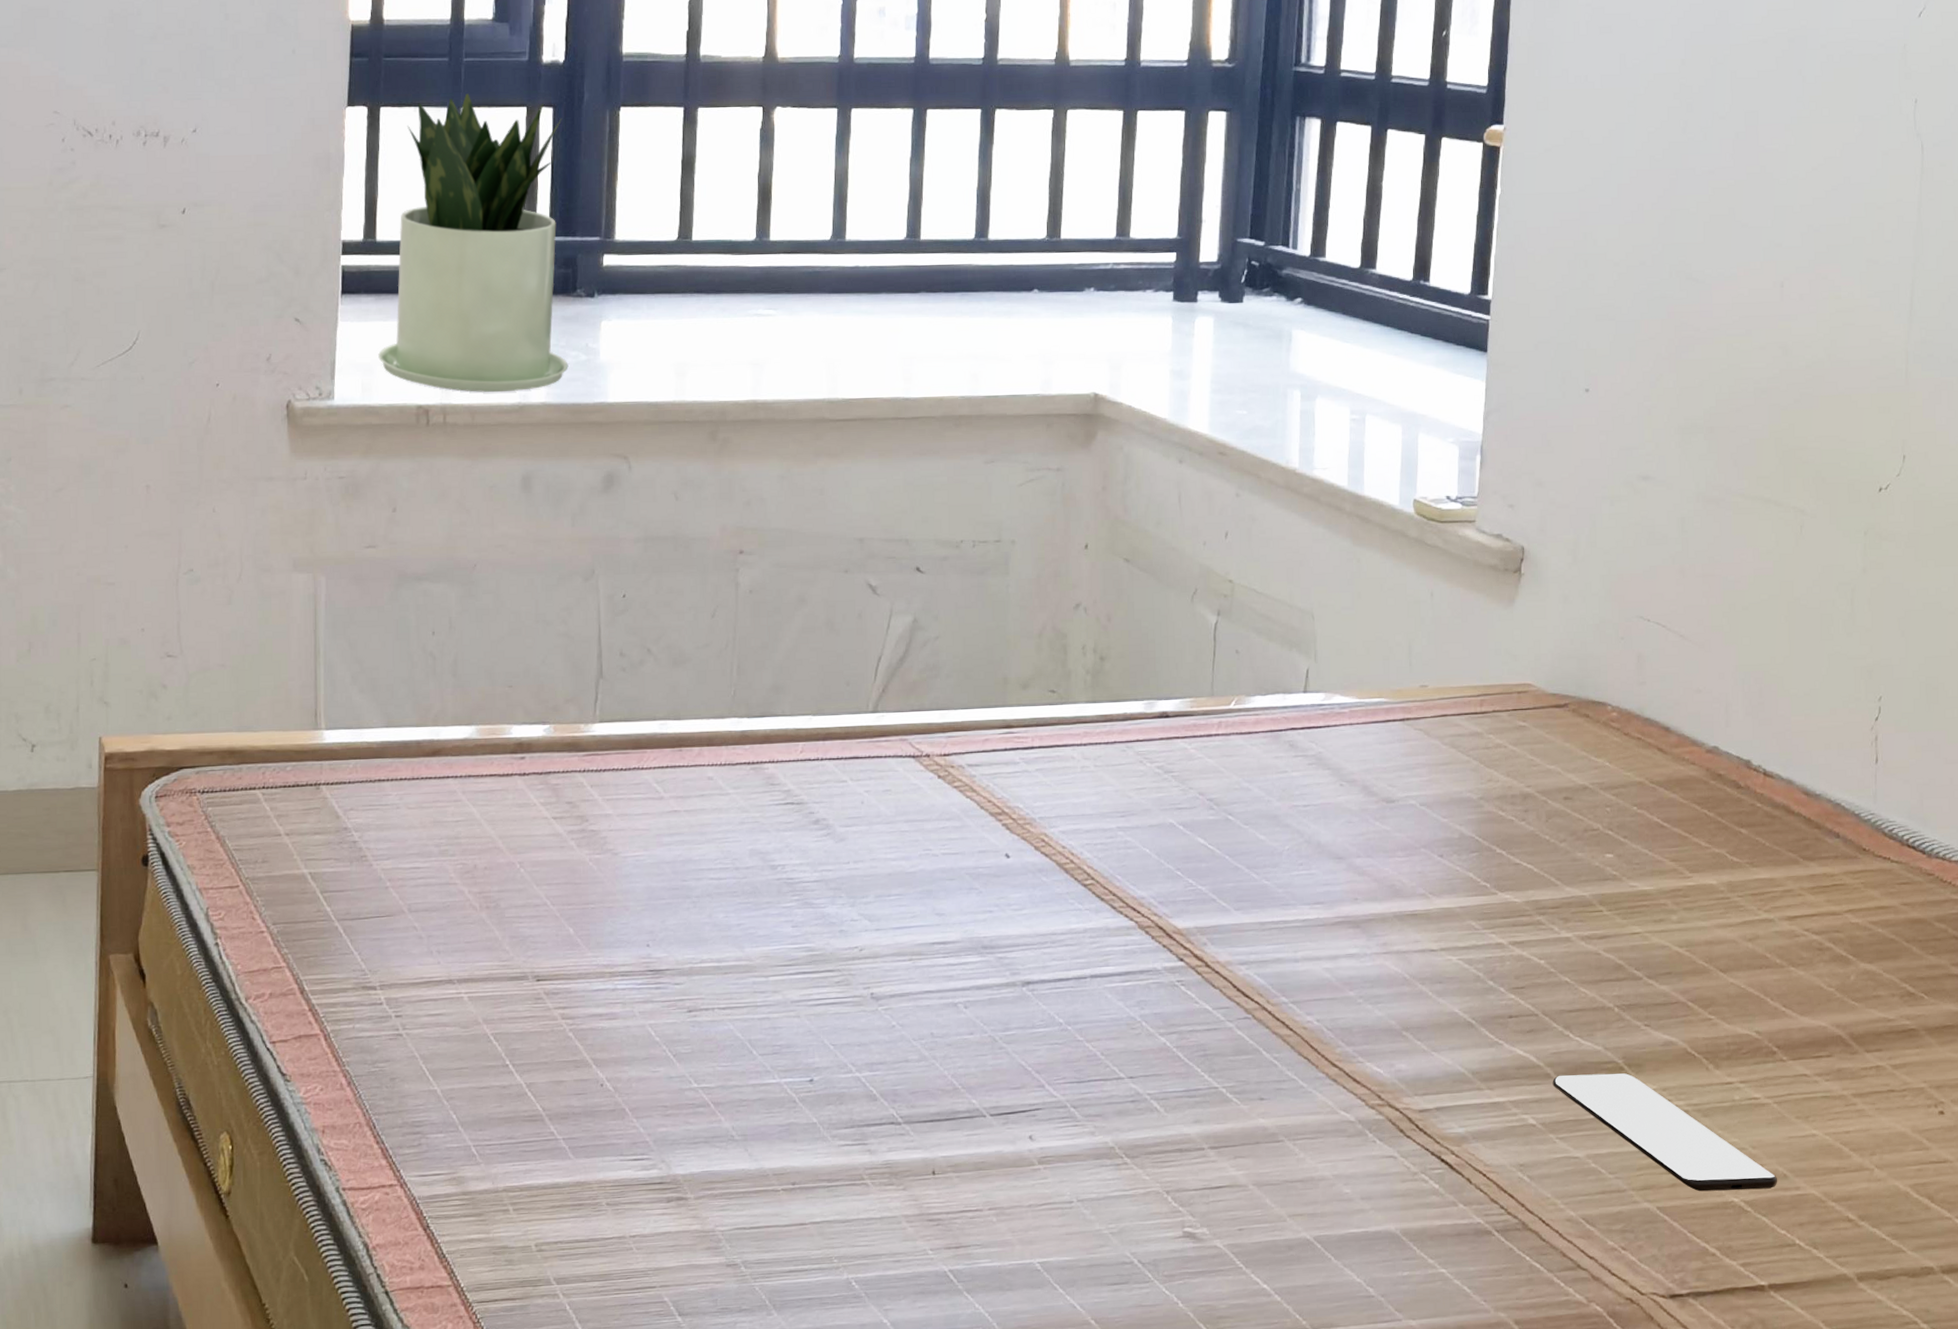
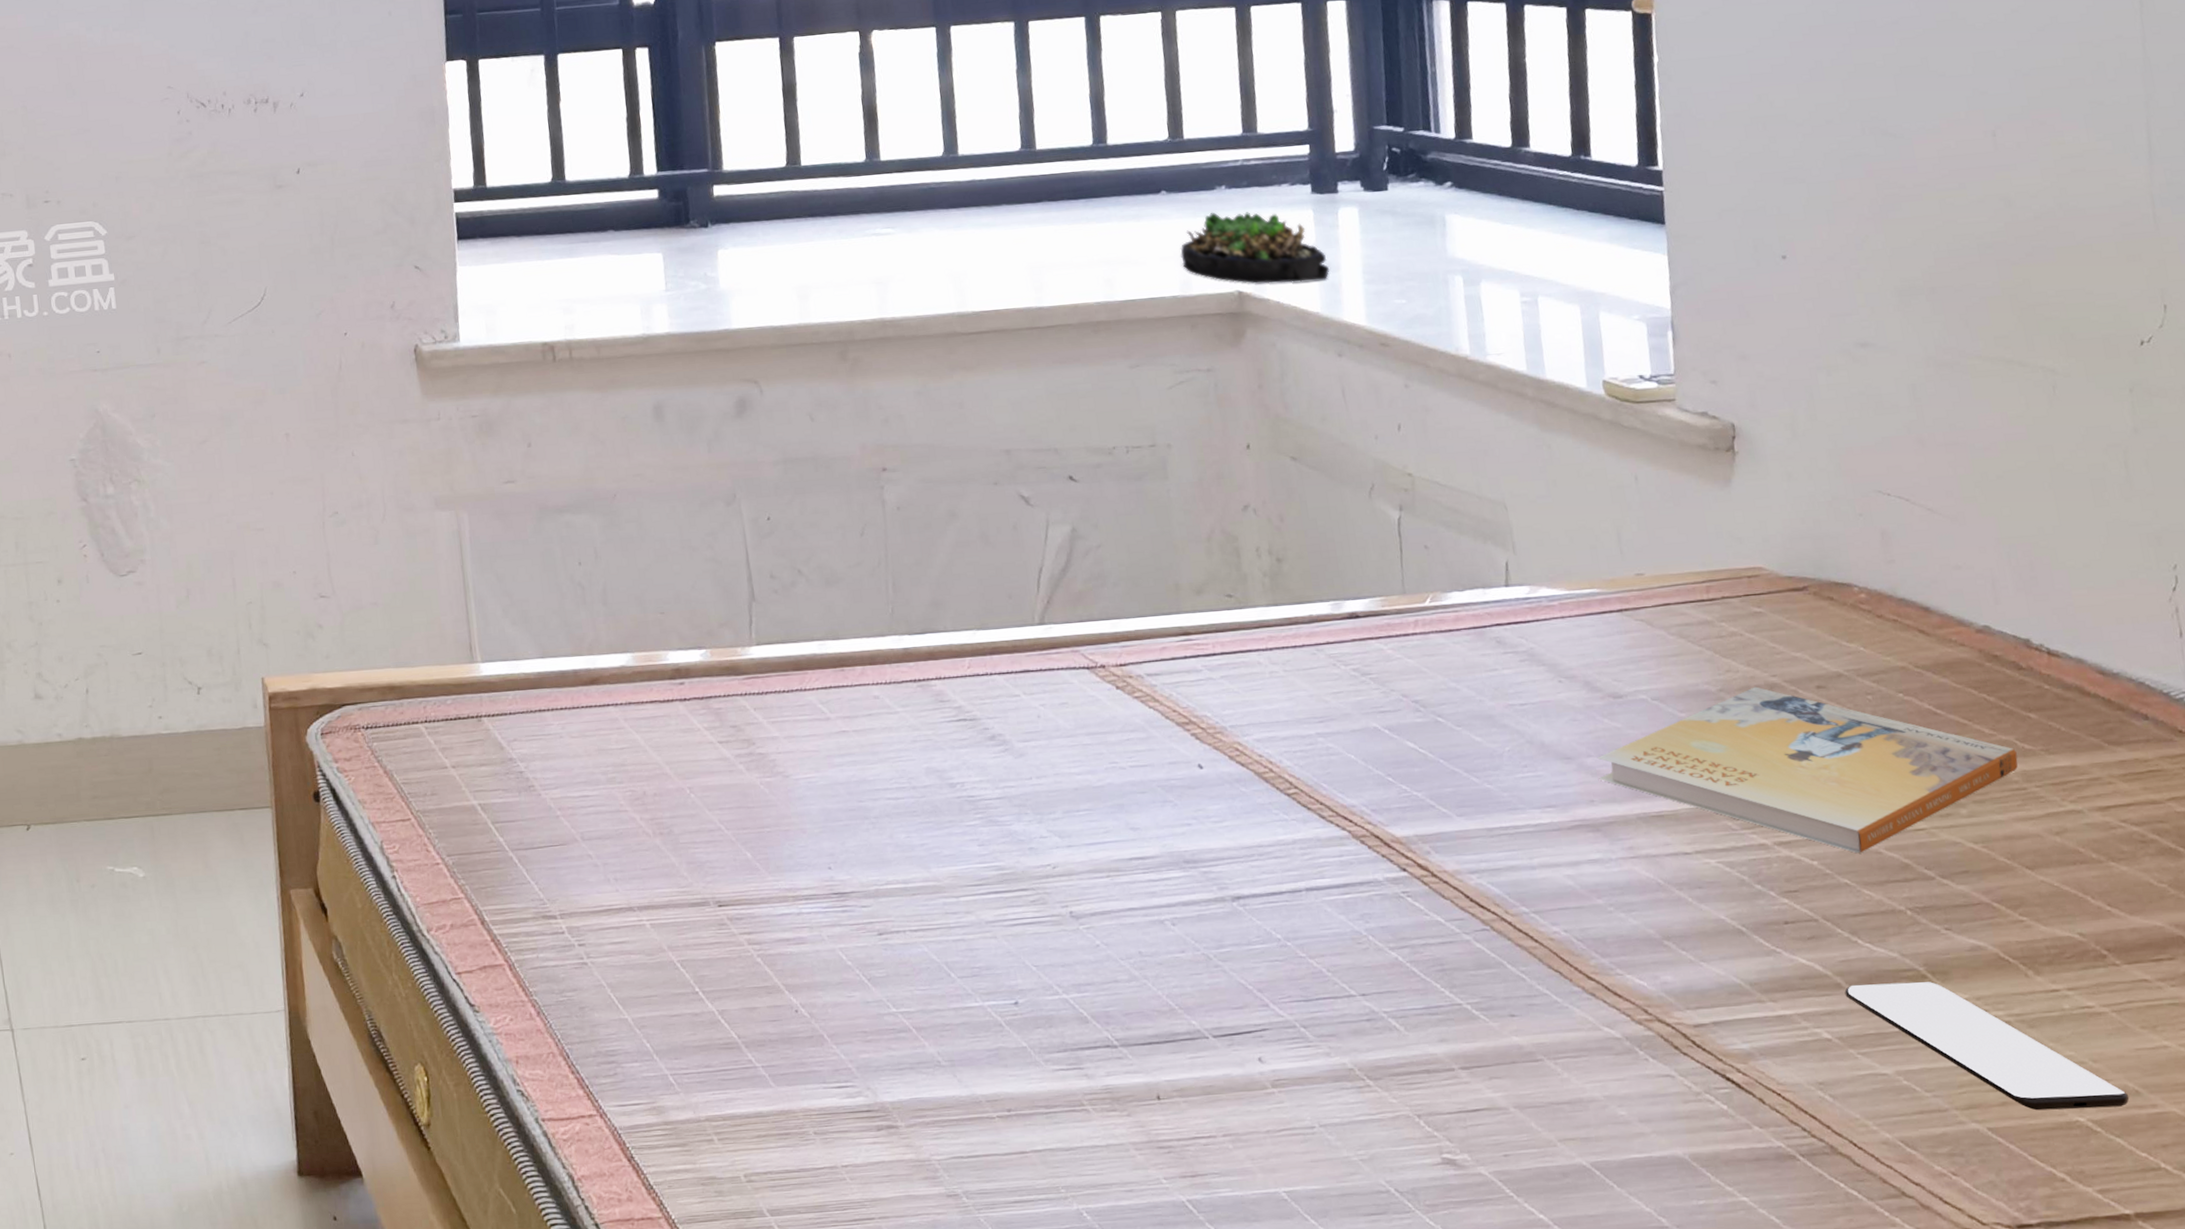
planter: present [378,94,569,393] -> none [499,40,689,327]
succulent plant: none [1045,313,1181,388] -> present [1180,212,1330,283]
book: none [1365,796,1726,954] -> present [1597,686,2018,854]

